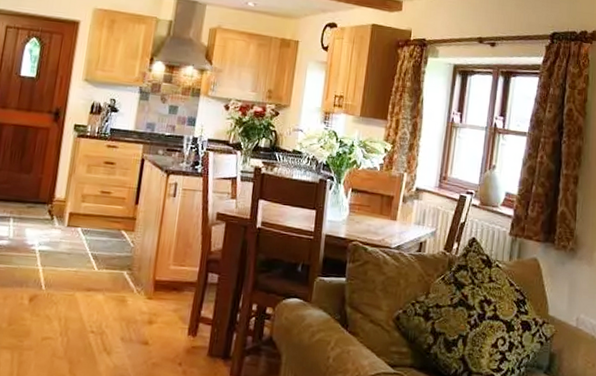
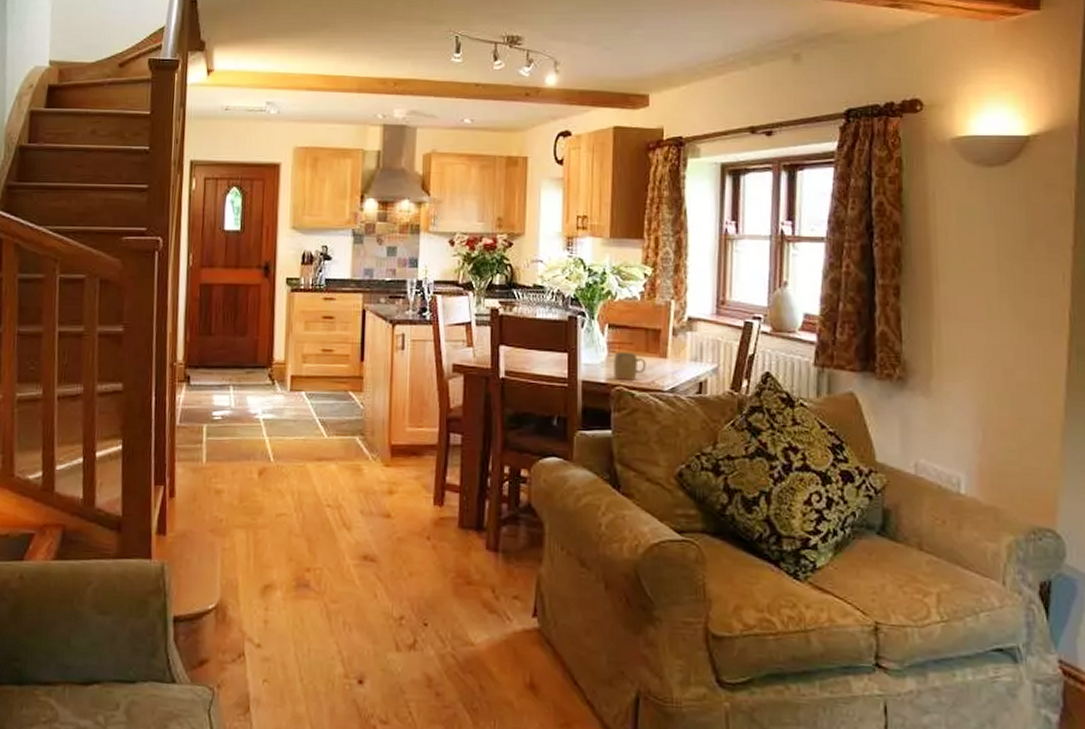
mug: none [351,213,379,237] -> present [612,352,646,380]

